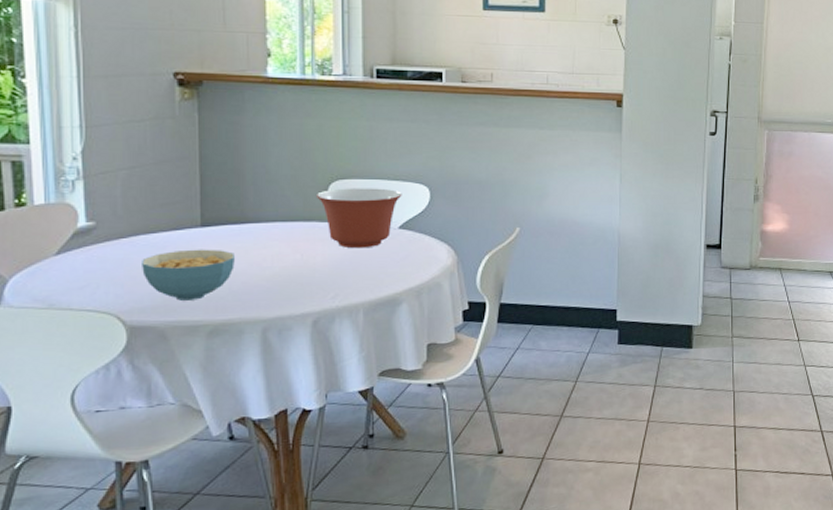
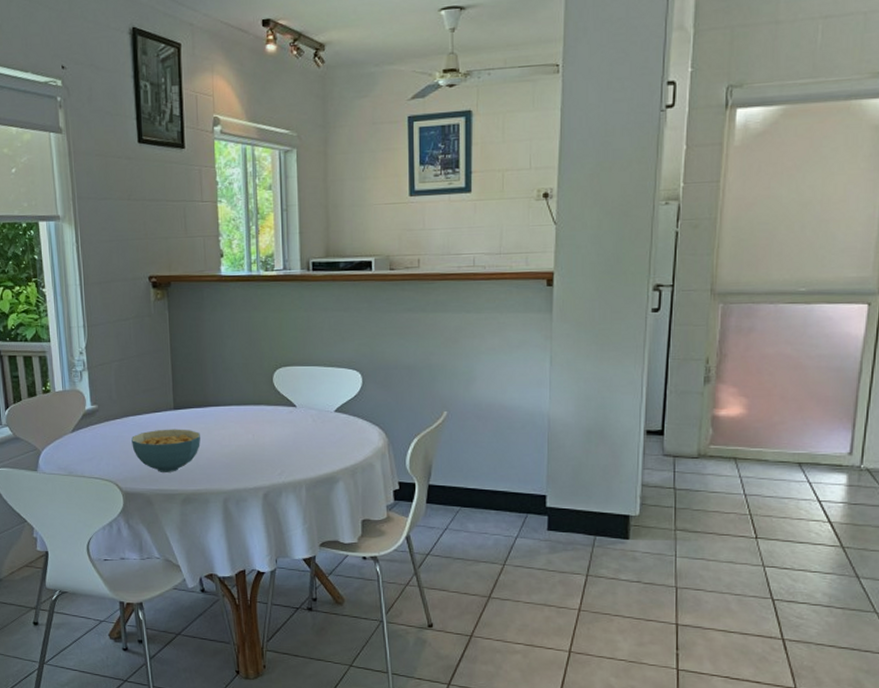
mixing bowl: present [317,188,402,249] -> none [264,374,337,430]

